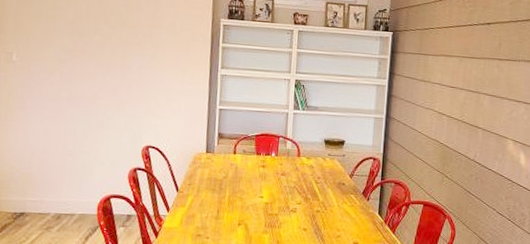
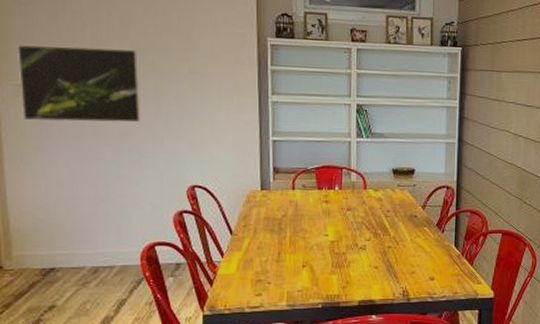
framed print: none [11,19,110,89] -> present [18,44,141,123]

